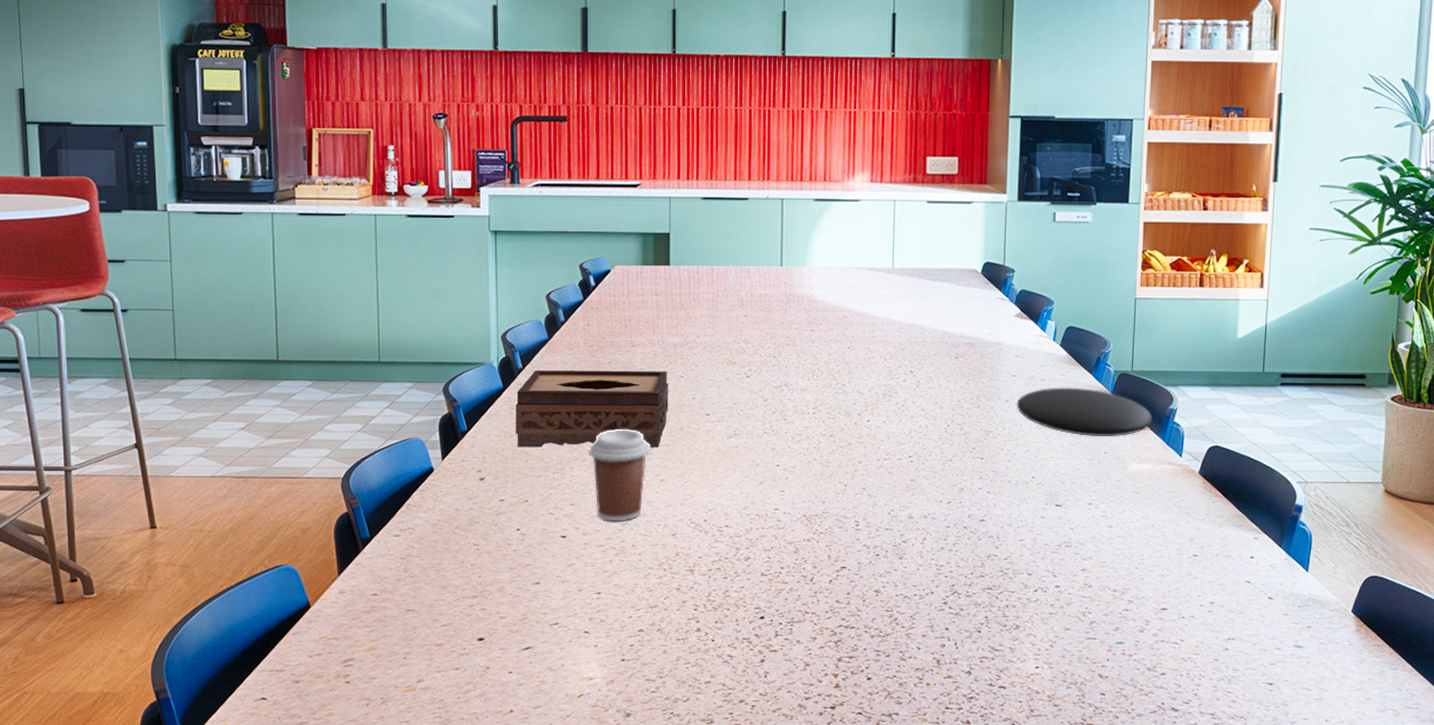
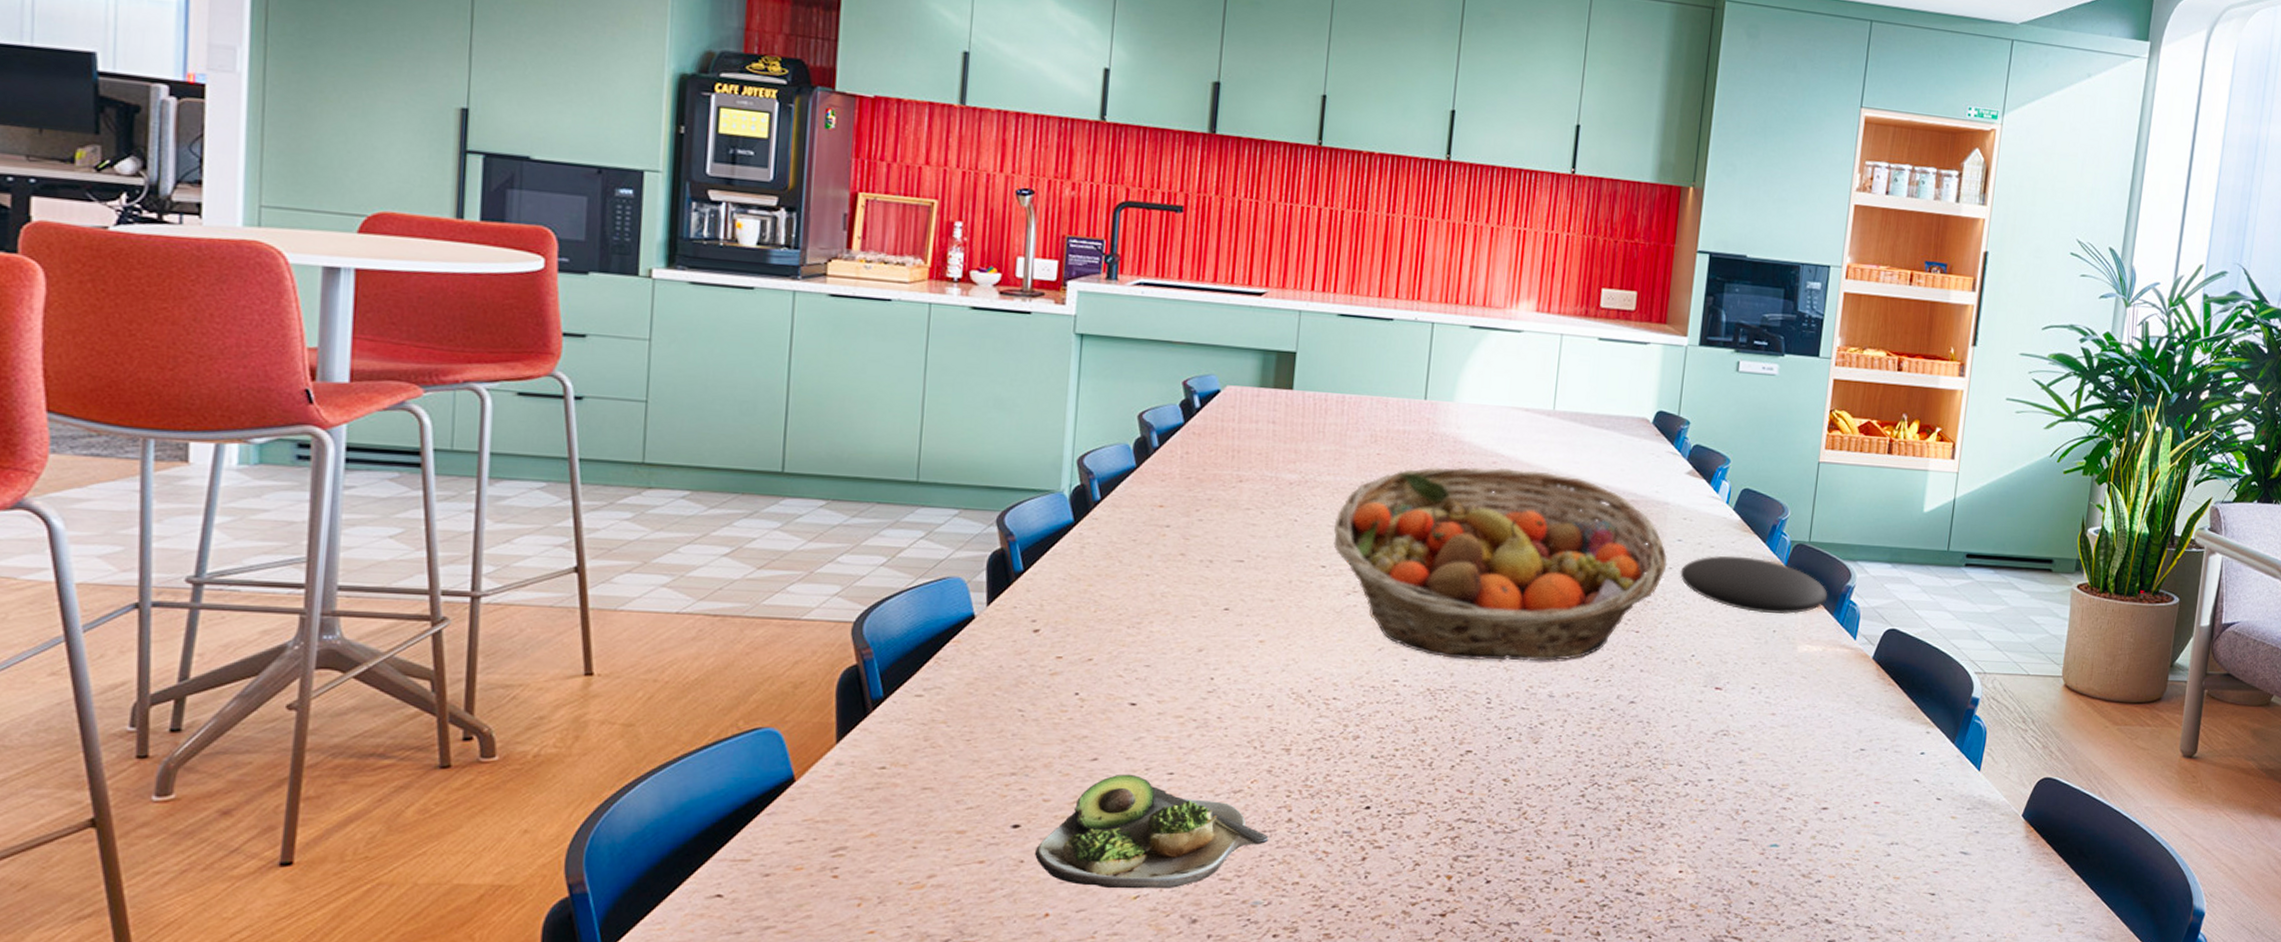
salad plate: none [498,594,683,689] -> present [1035,774,1269,889]
tissue box: present [515,370,668,448] -> none [1084,503,1279,603]
coffee cup: present [588,430,650,522] -> none [1172,578,1250,688]
fruit basket: none [714,321,1004,489] -> present [1333,467,1667,661]

